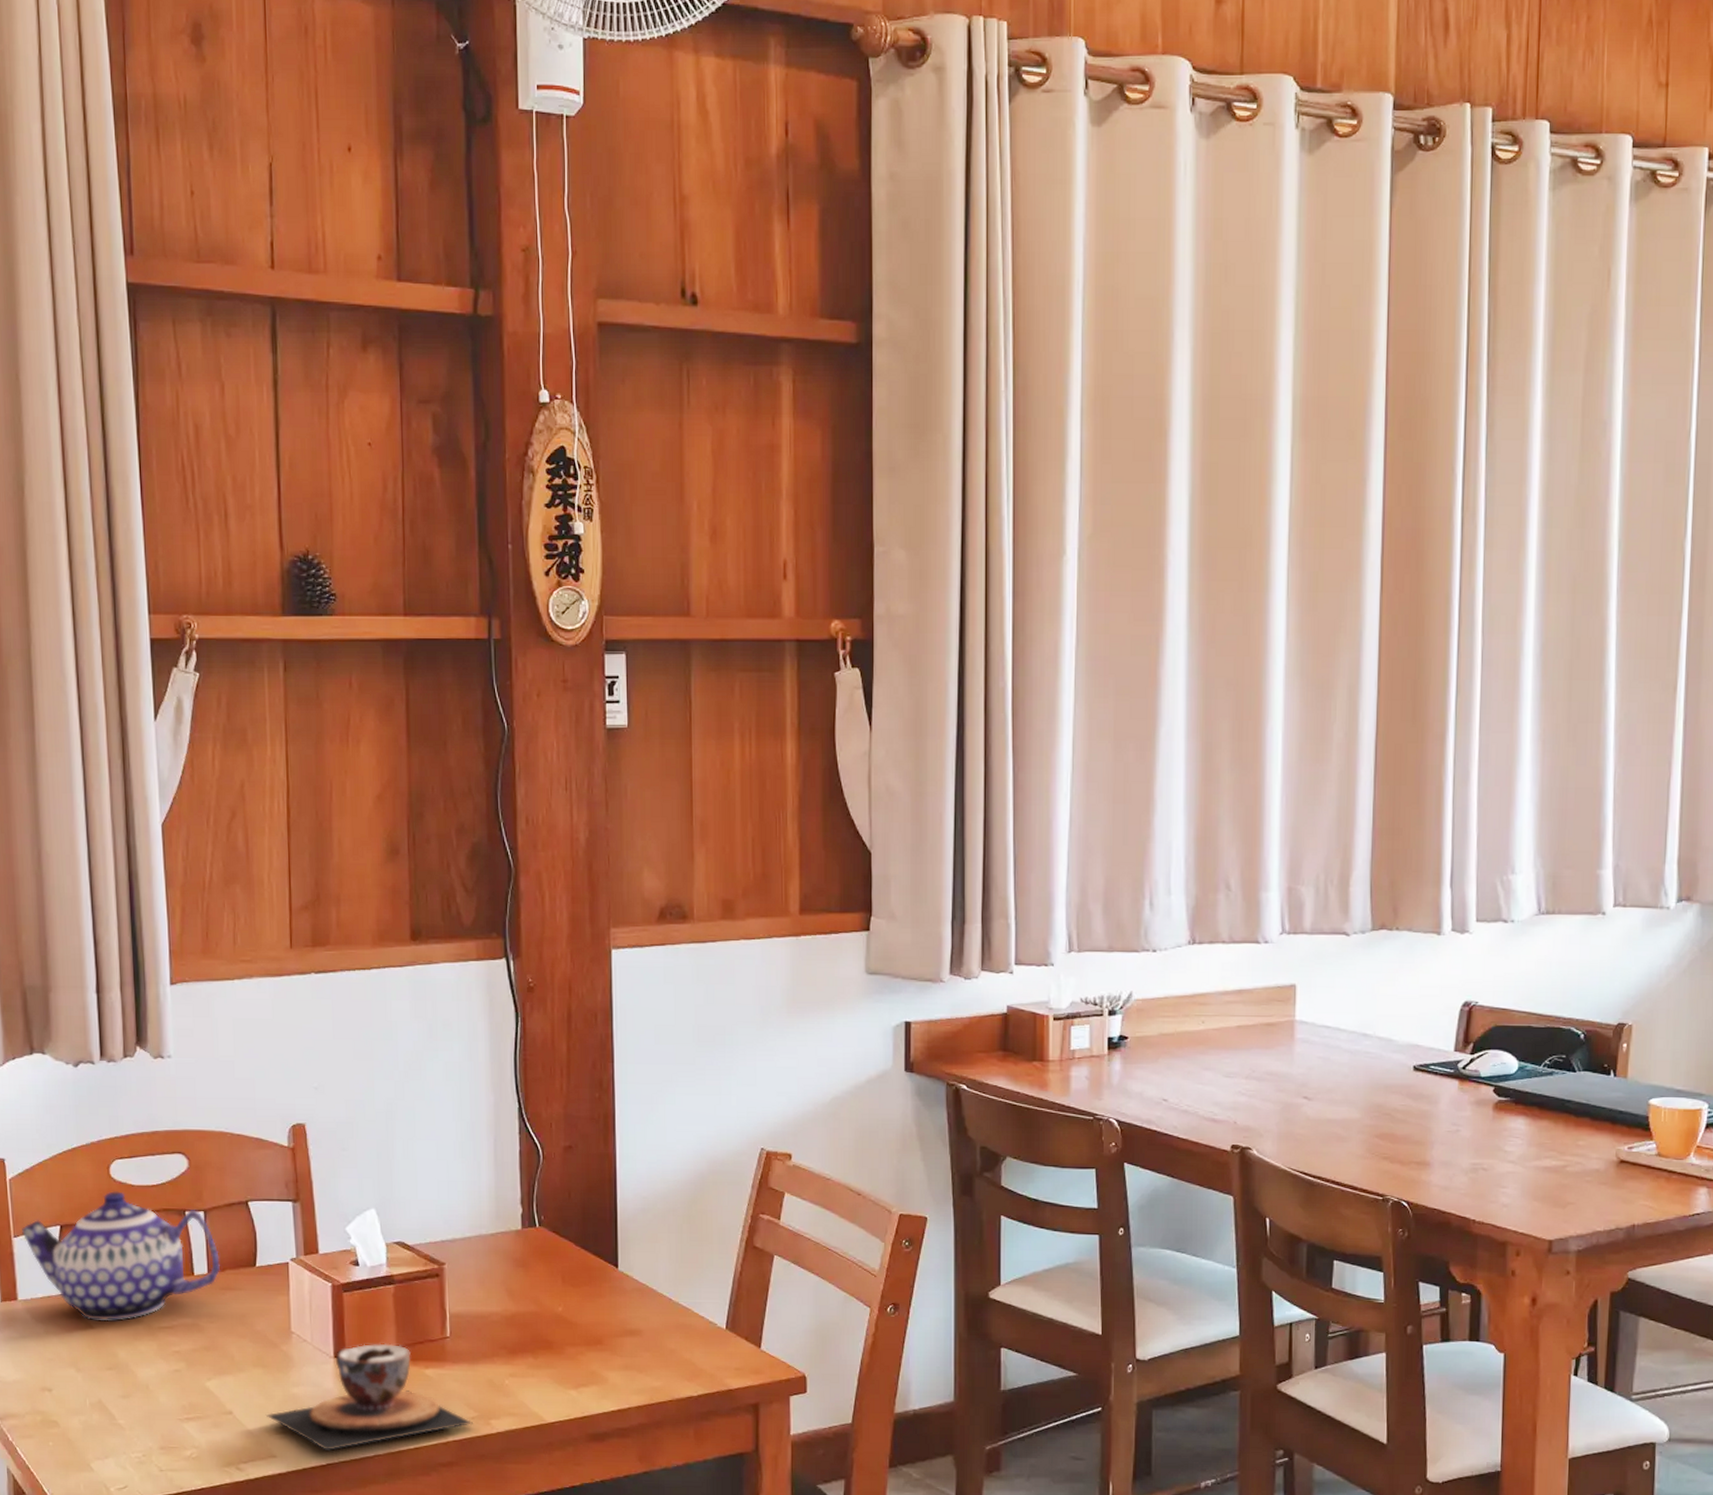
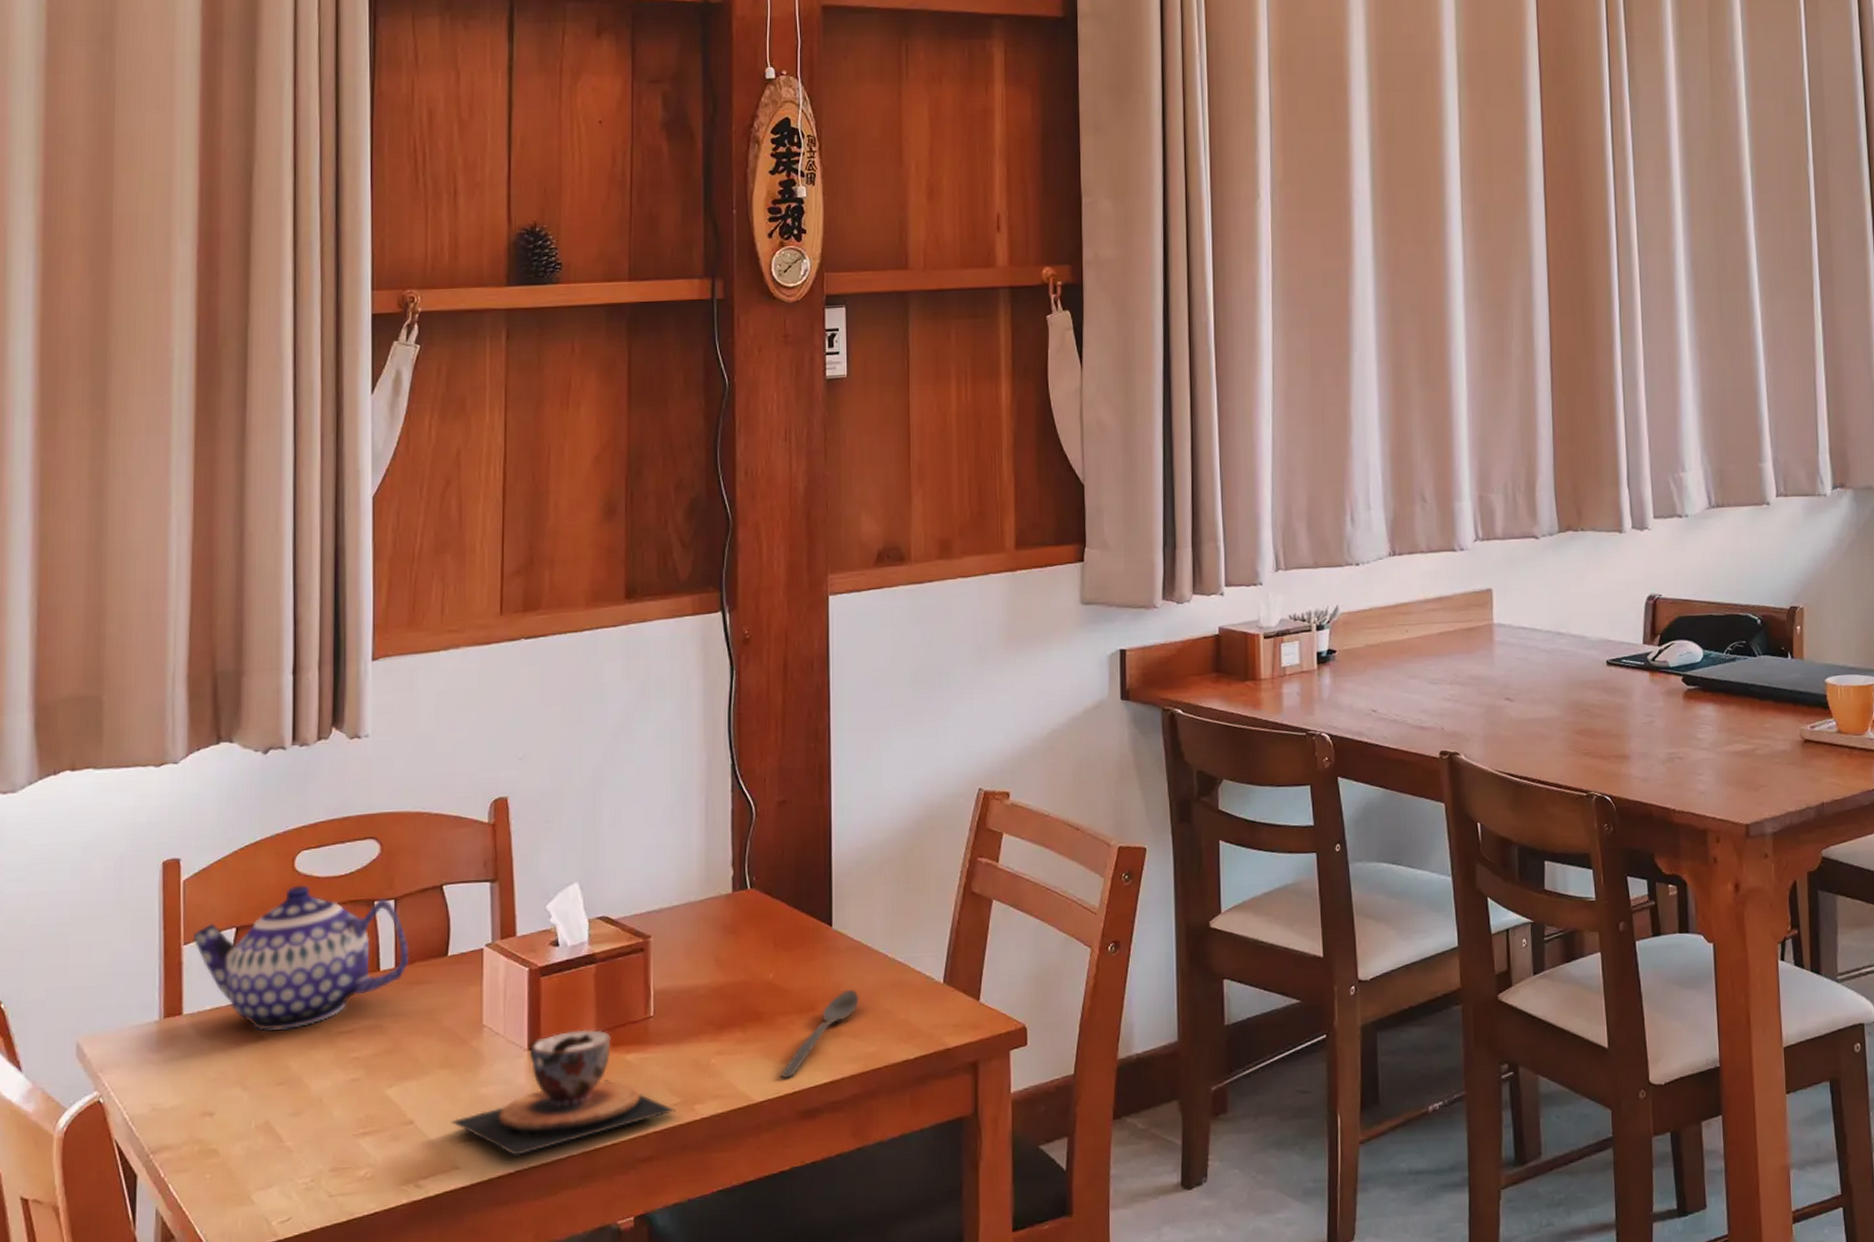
spoon: none [570,1327,645,1404] -> present [780,988,859,1079]

